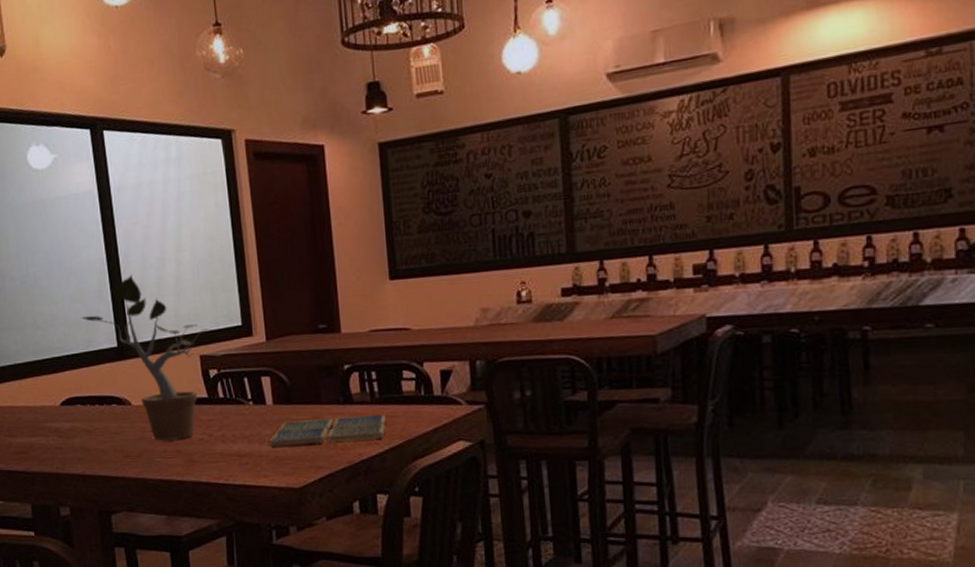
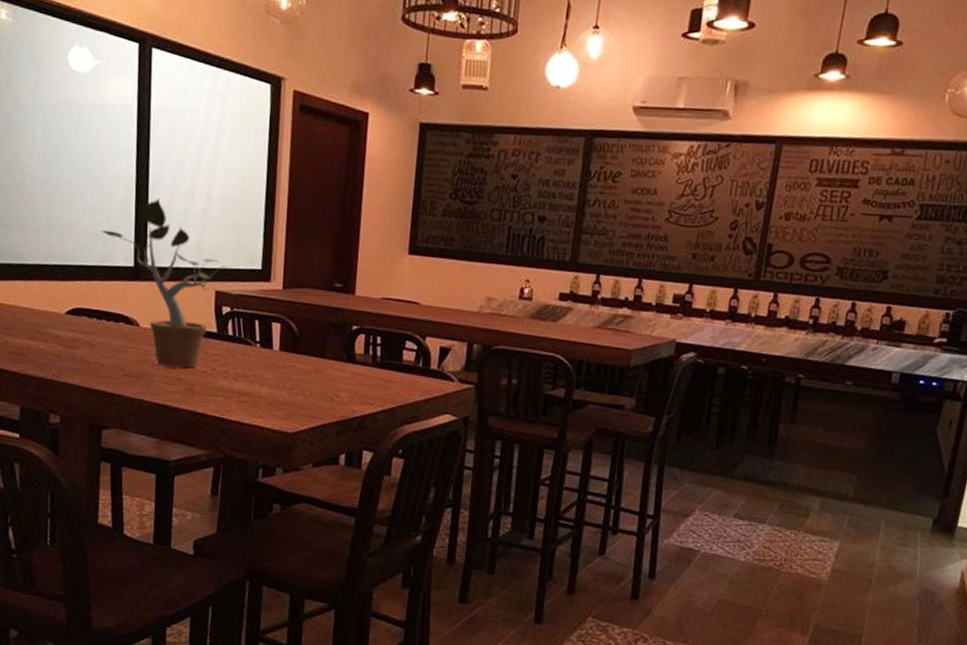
drink coaster: present [269,414,386,447] -> none [269,369,383,399]

